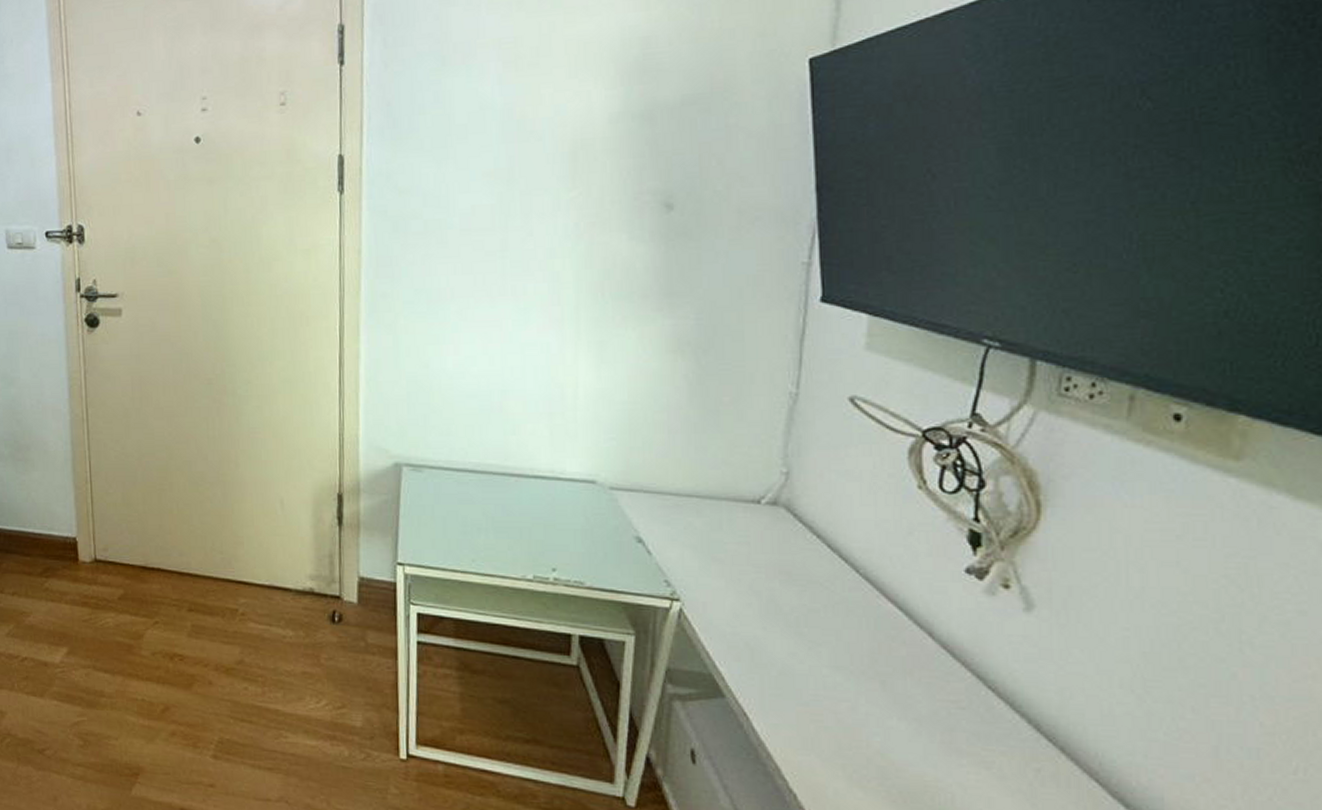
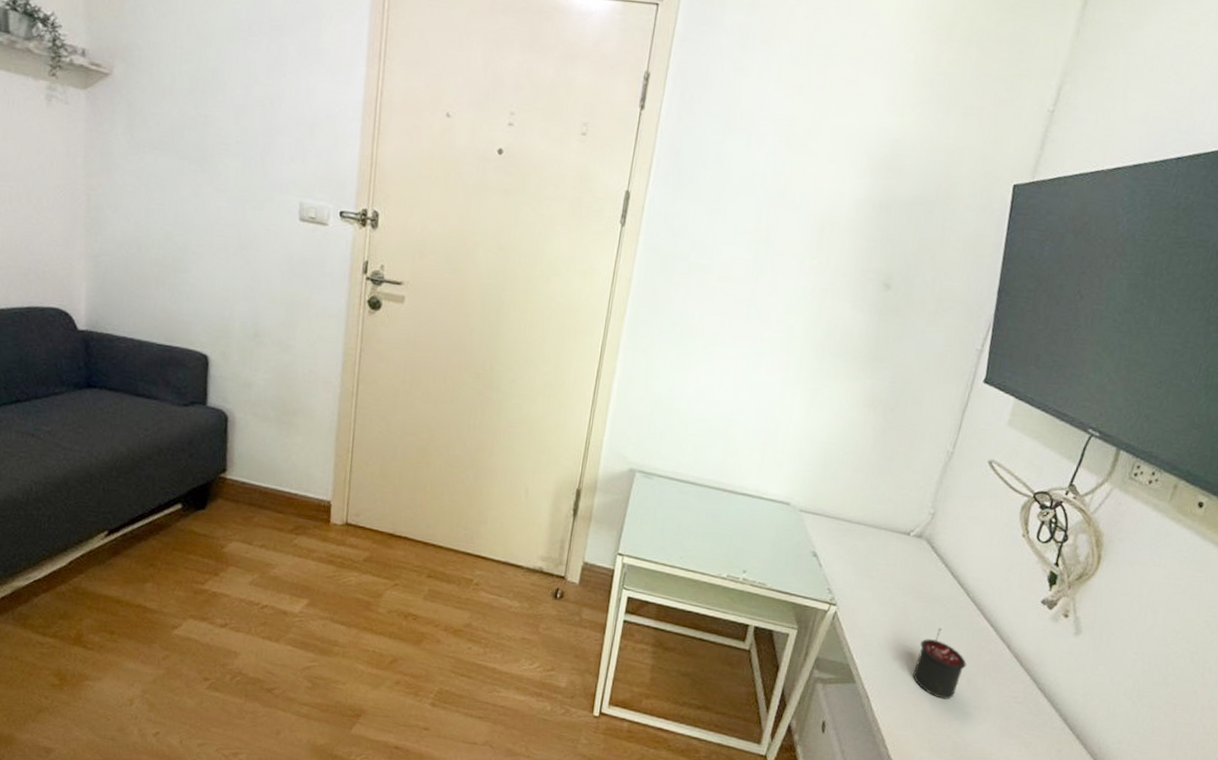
candle: none [802,617,875,711] -> present [913,627,967,700]

